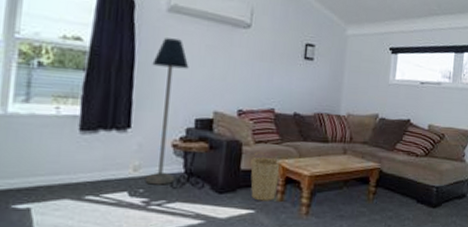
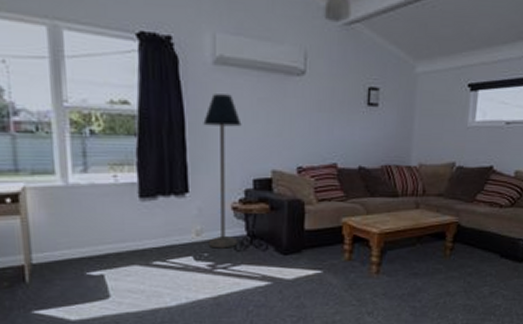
basket: present [250,152,282,201] -> none [315,211,348,261]

